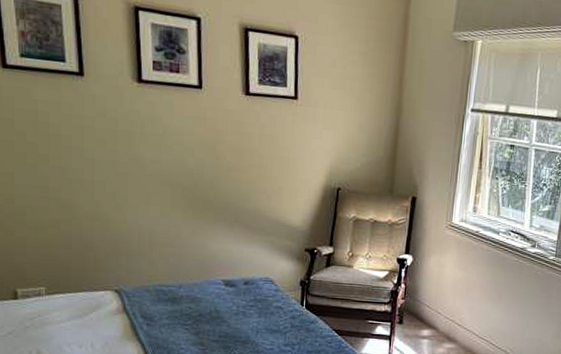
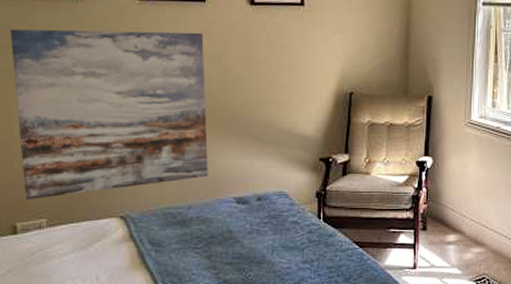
wall art: none [13,102,200,268] -> present [11,29,208,200]

